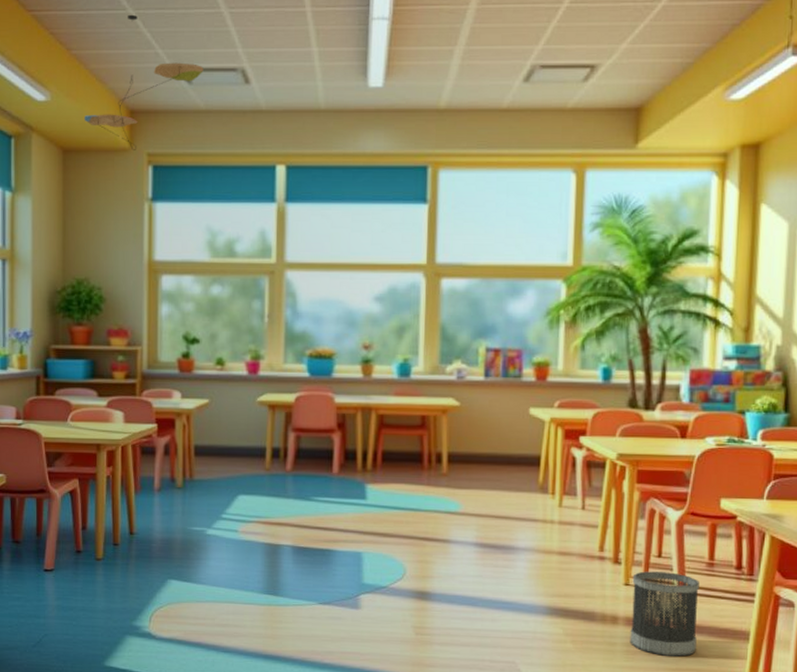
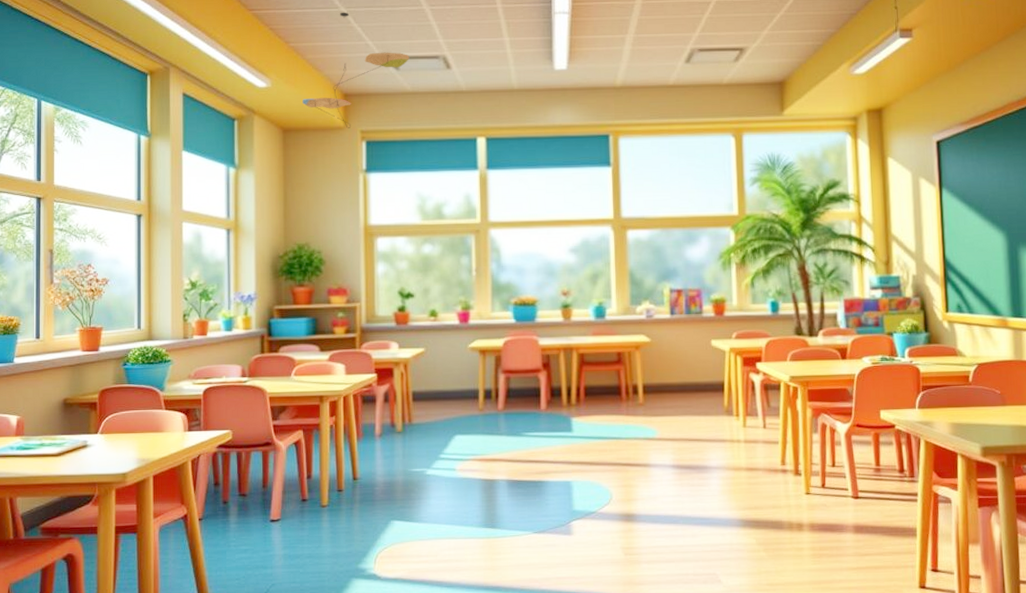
wastebasket: present [629,571,700,657] -> none [812,479,873,557]

